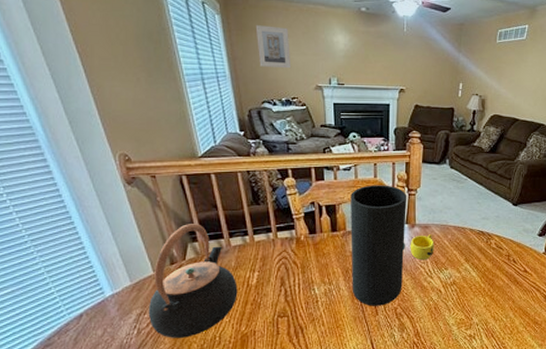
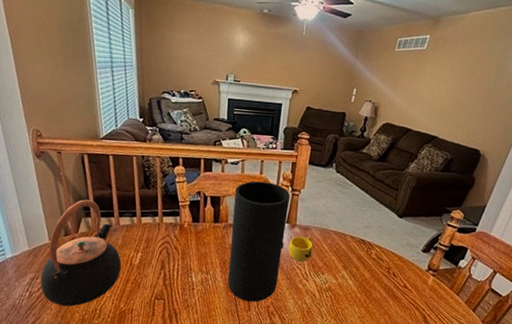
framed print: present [255,25,292,69] -> none [163,20,194,63]

